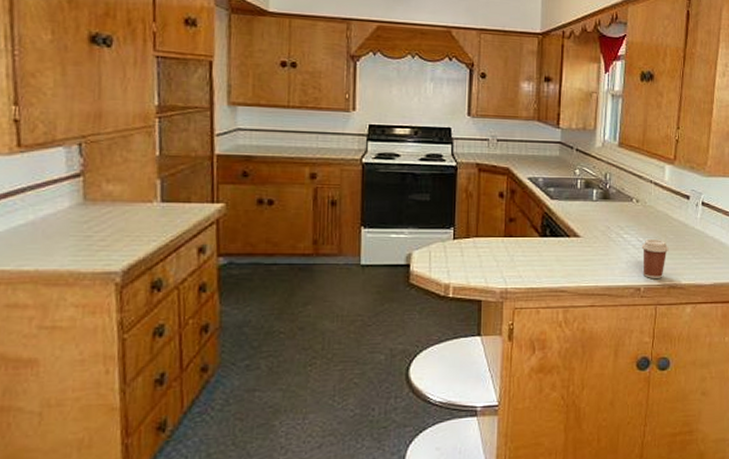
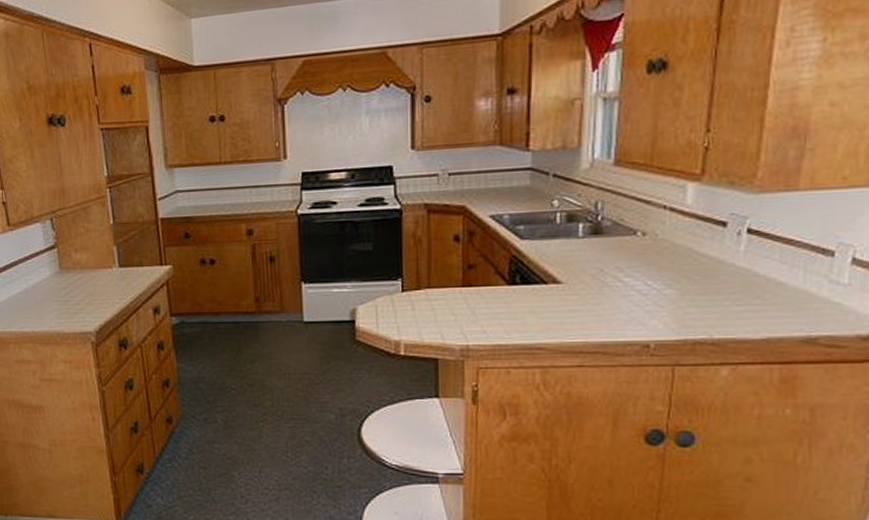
coffee cup: present [641,238,669,279] -> none [650,281,693,333]

